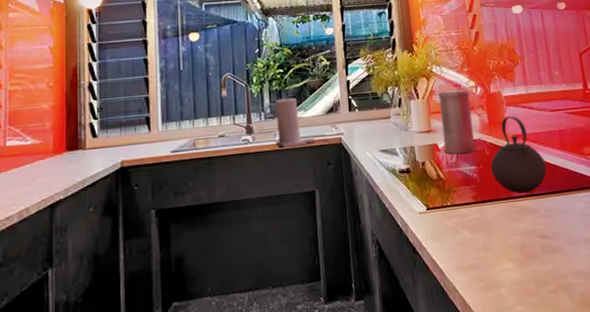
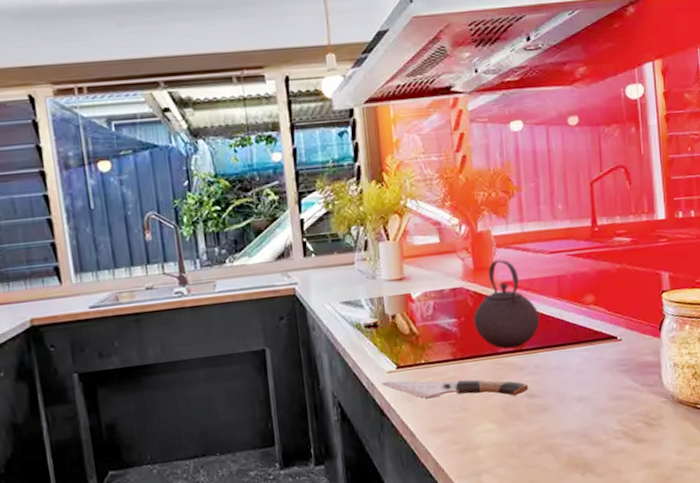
paper towel: present [275,97,315,149] -> none [213,241,263,302]
knife: none [413,221,542,238] -> present [381,379,529,399]
canister: present [438,89,476,155] -> none [413,228,457,306]

